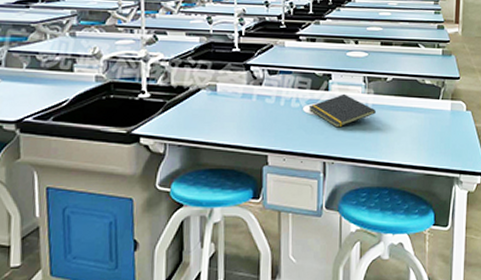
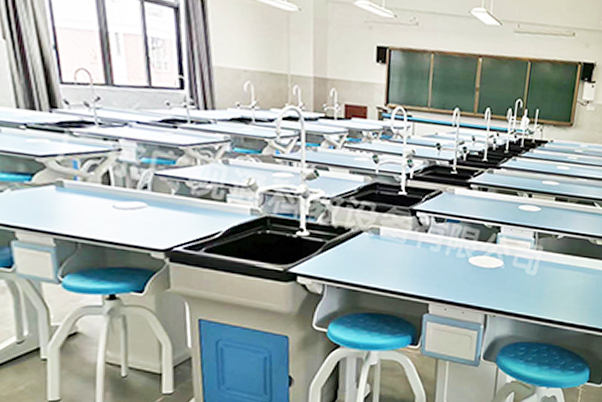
notepad: present [308,93,376,128] -> none [474,247,543,282]

